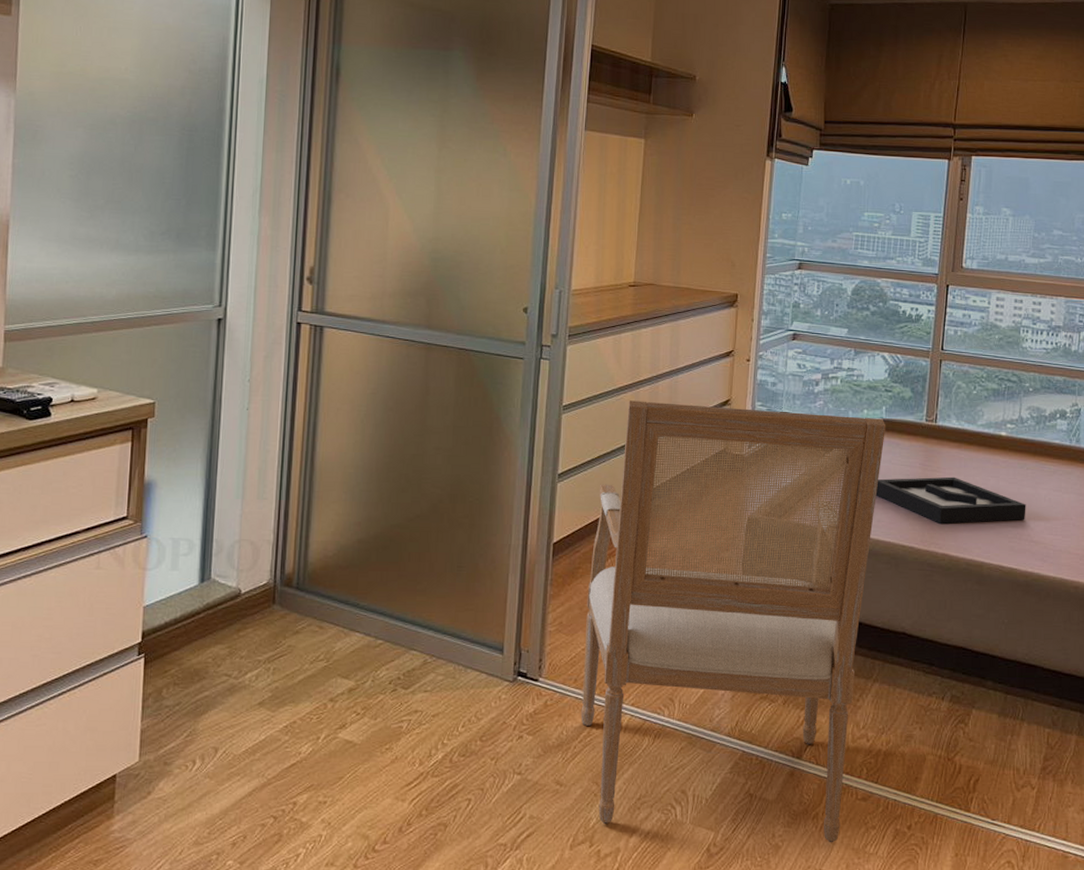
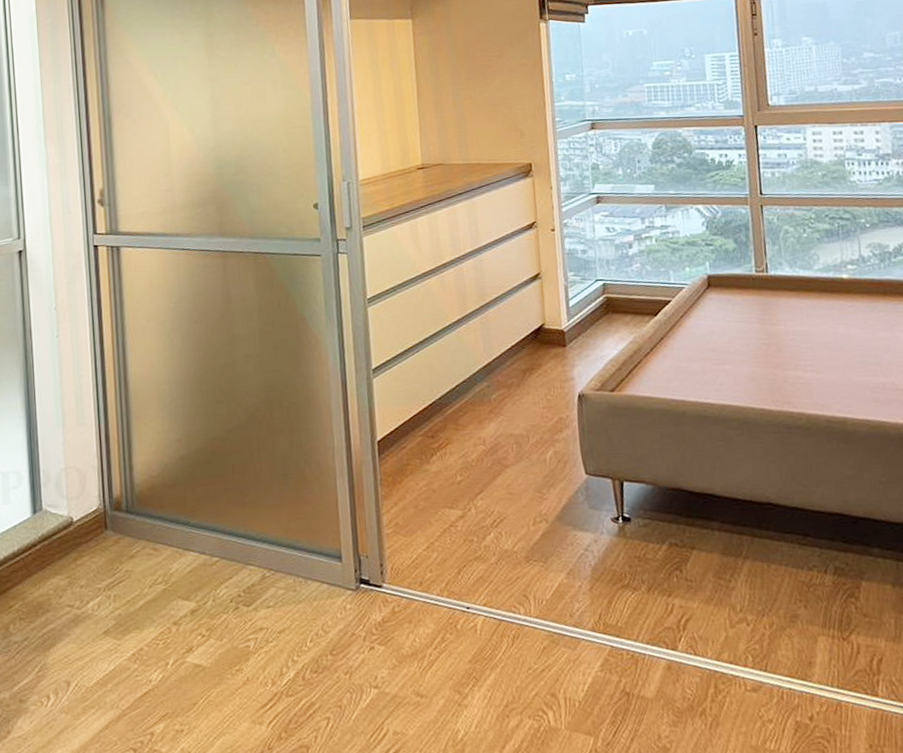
chair: present [581,400,886,843] -> none [416,274,733,742]
decorative tray: present [875,476,1026,524] -> none [712,328,886,381]

